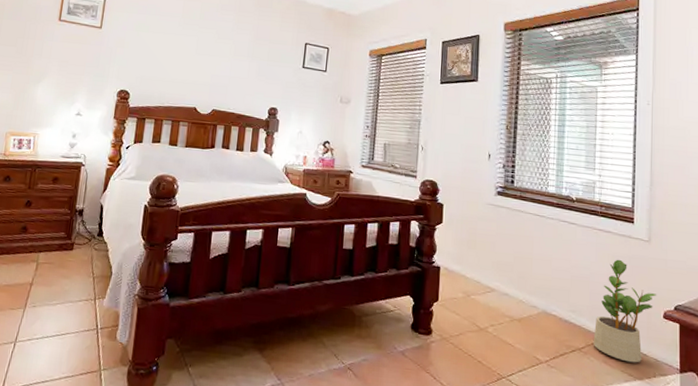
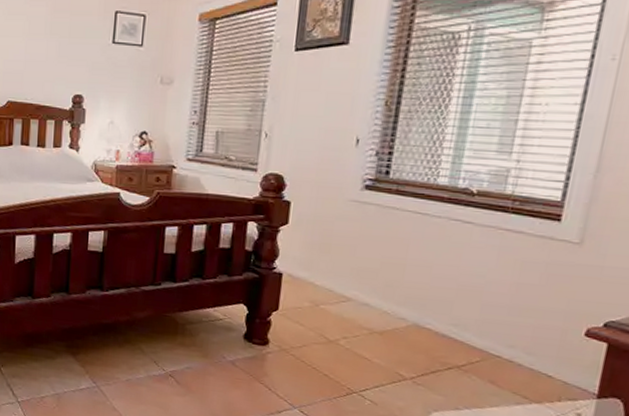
potted plant: present [593,259,657,363] -> none [477,265,581,385]

